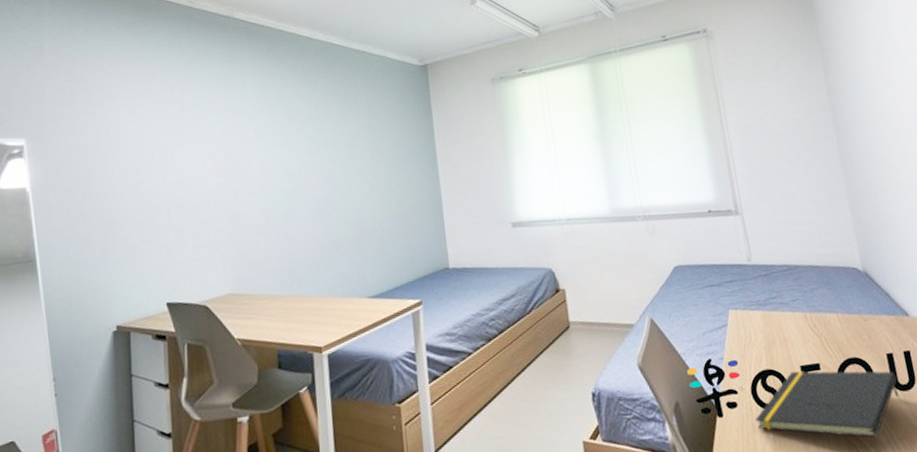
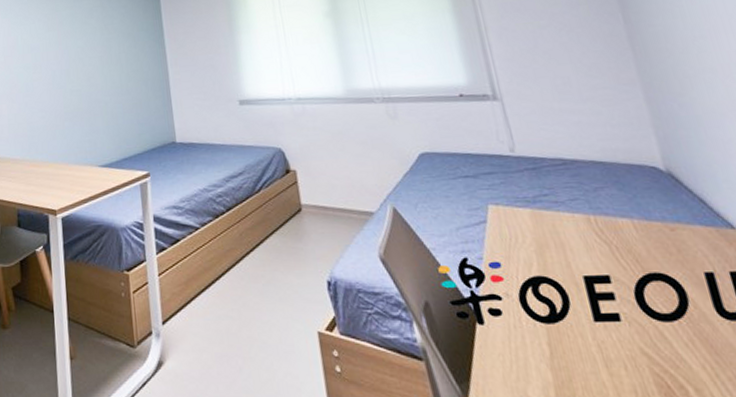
notepad: present [755,371,900,438] -> none [525,281,727,373]

